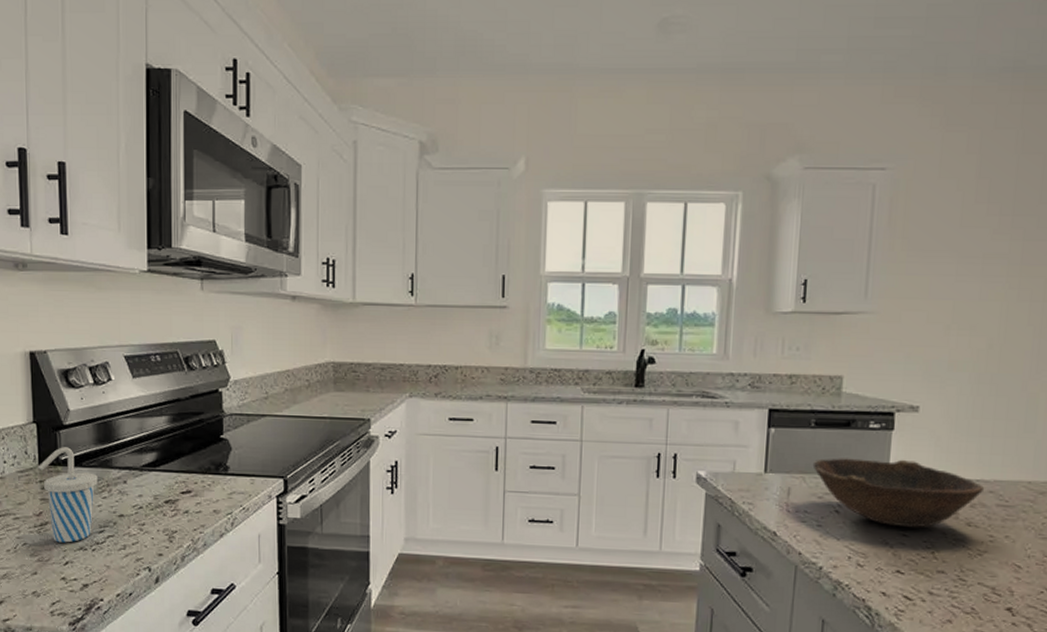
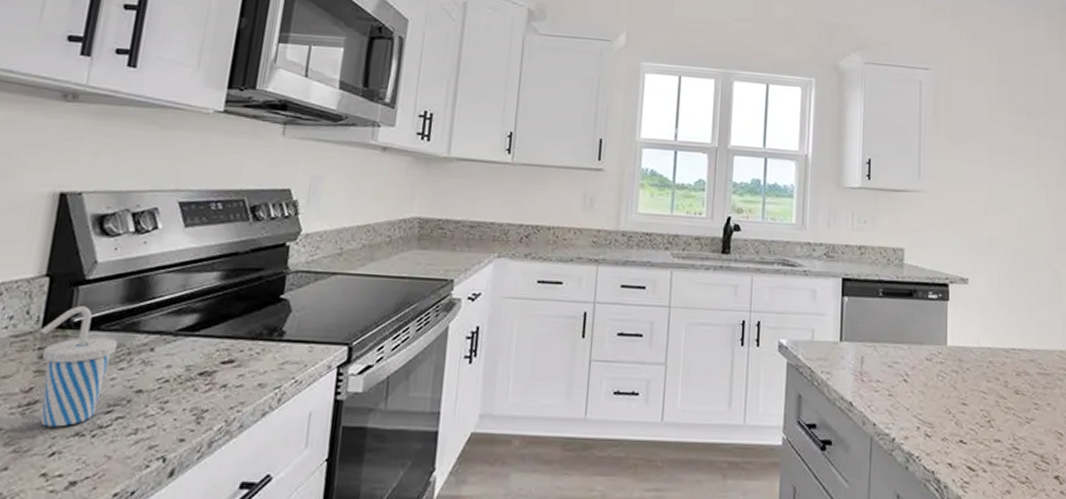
bowl: present [812,458,985,528] -> none [882,327,1027,397]

